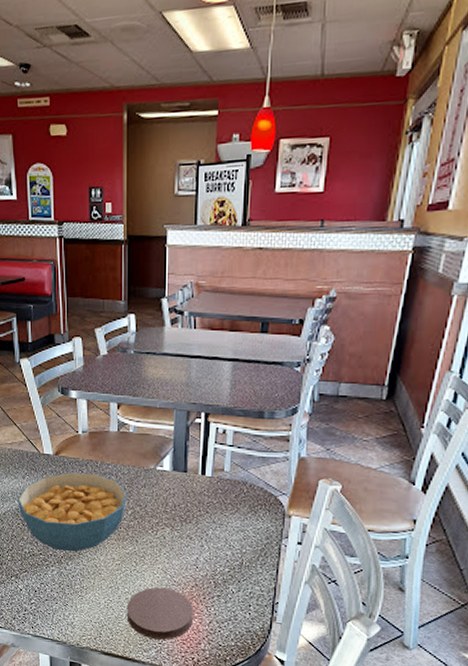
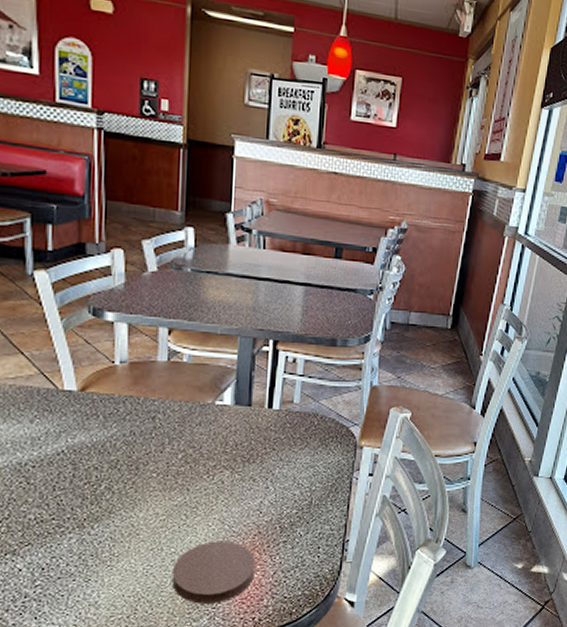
cereal bowl: present [18,472,127,552] -> none [21,412,177,512]

